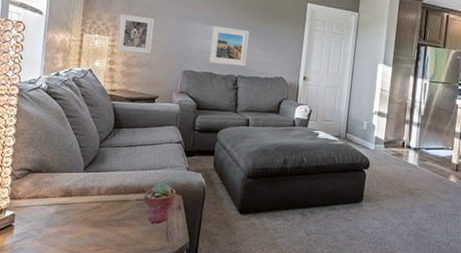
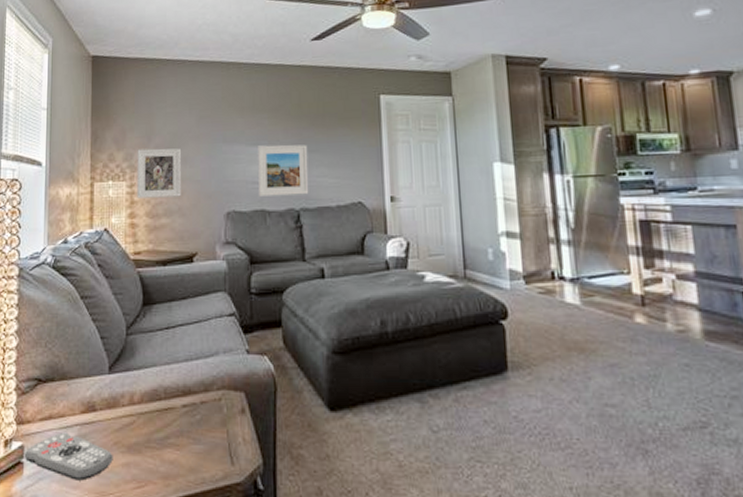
remote control: none [14,208,82,242] -> present [24,432,113,481]
potted succulent: present [144,182,176,224] -> none [192,376,237,439]

